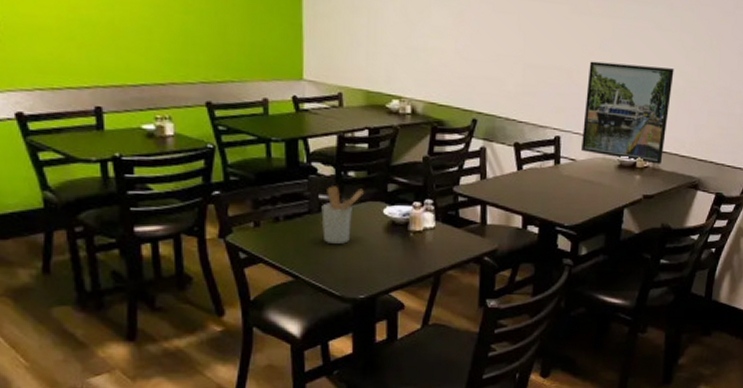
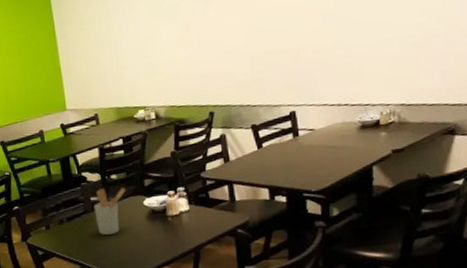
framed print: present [582,61,674,164] -> none [315,22,409,121]

